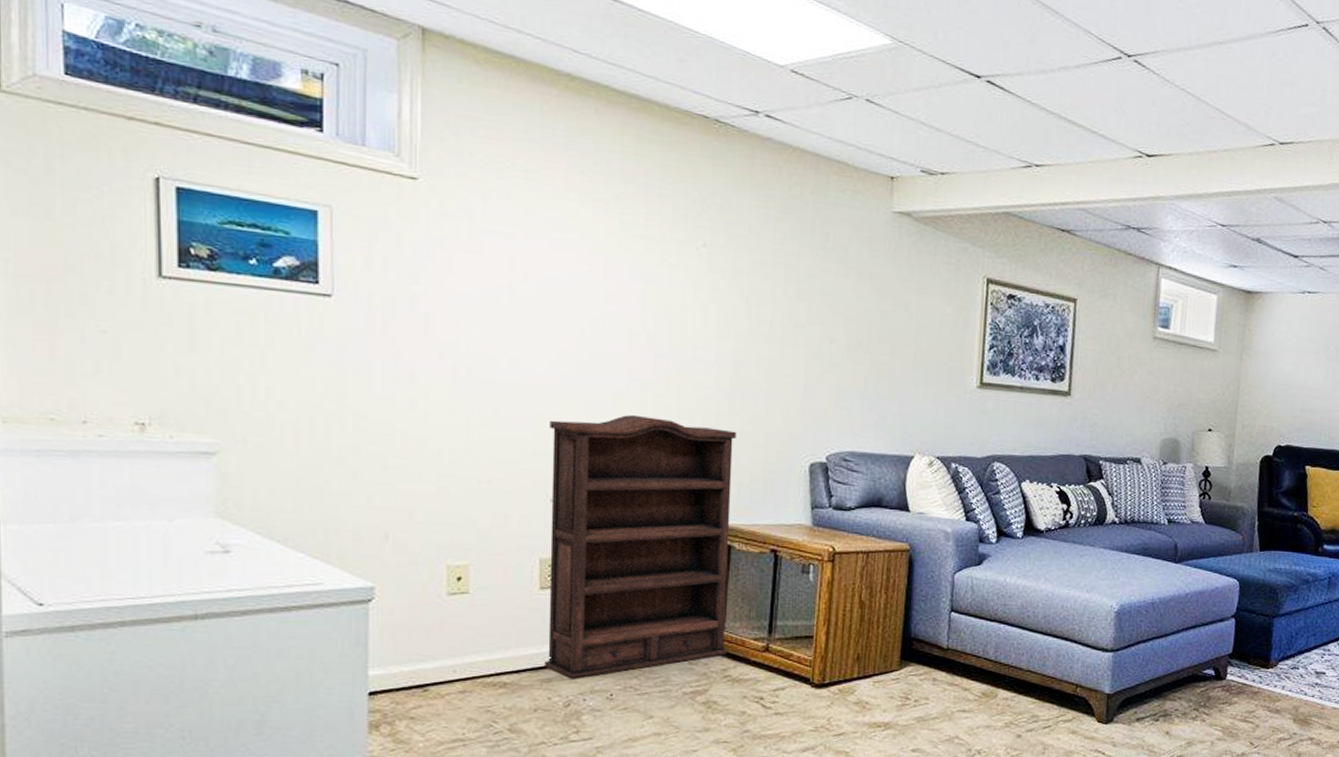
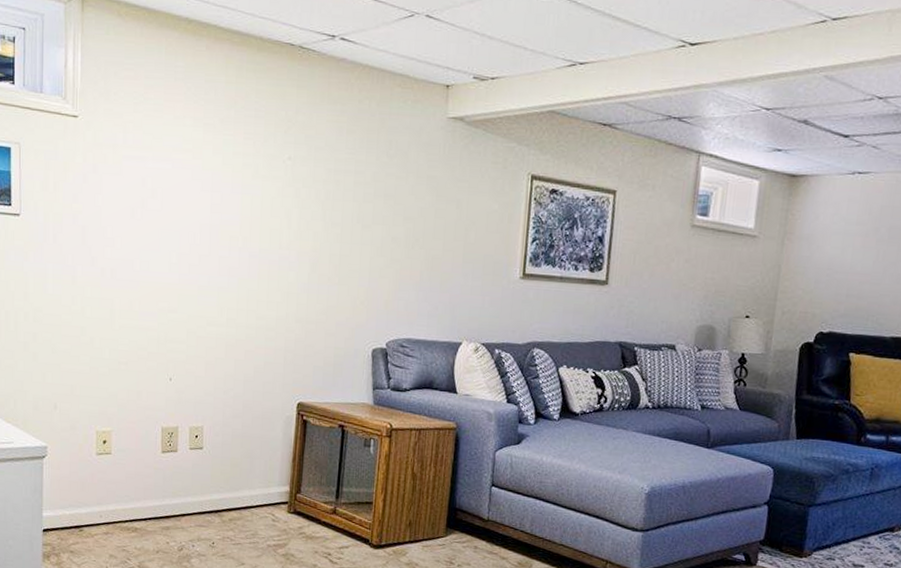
bookshelf: present [544,414,737,681] -> none [164,307,313,529]

